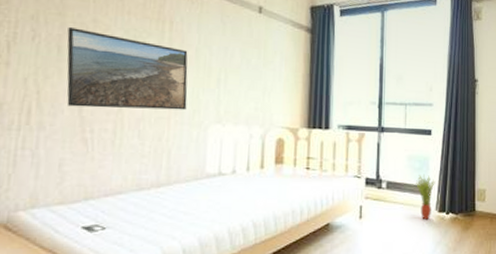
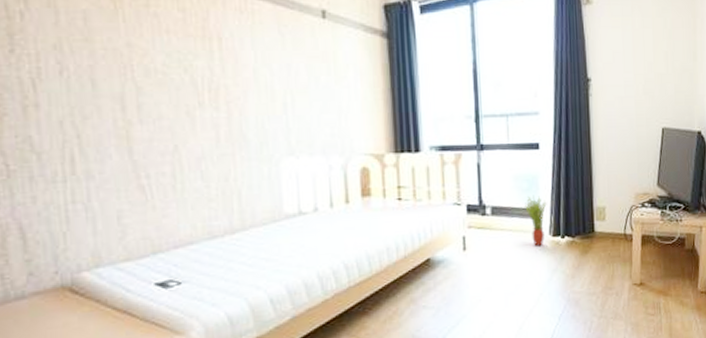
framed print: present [66,27,188,110] -> none [99,56,252,150]

